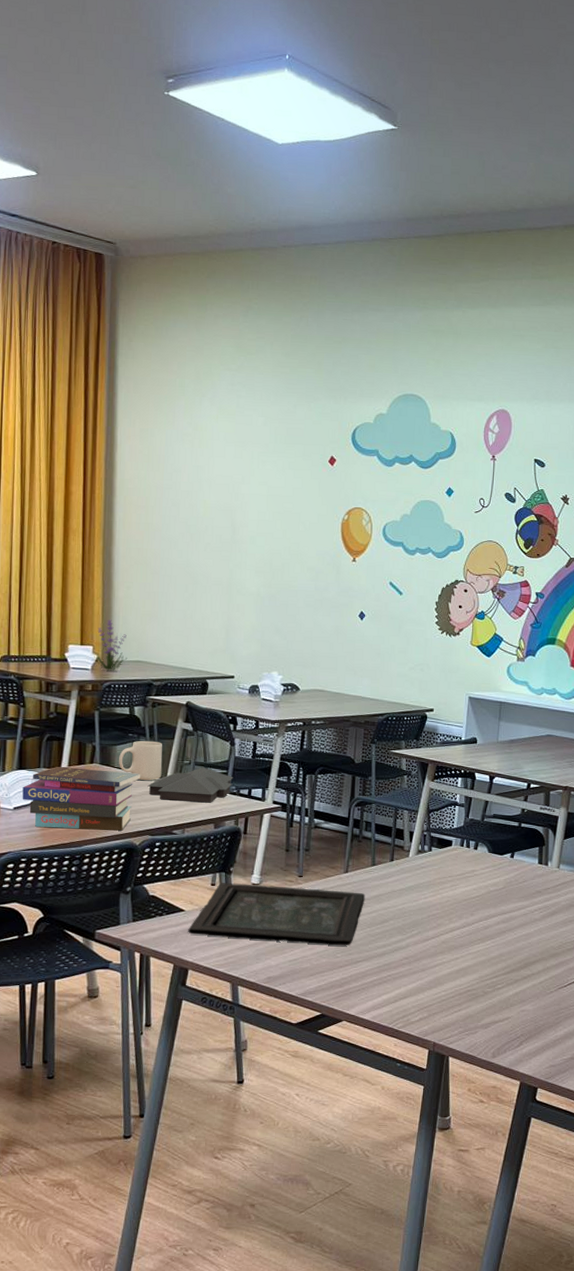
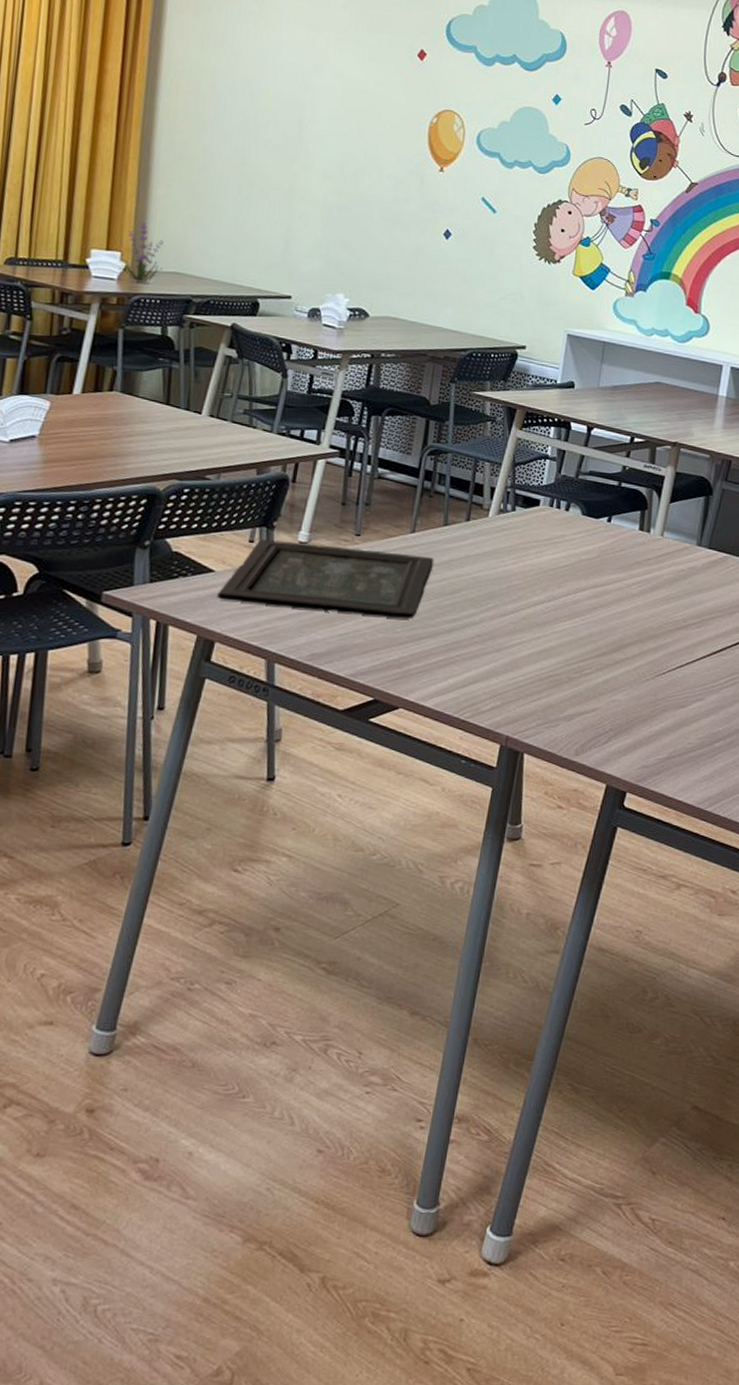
books: present [22,767,140,831] -> none [21,393,170,473]
cup: present [119,740,163,781] -> none [144,366,200,415]
papers: present [147,767,233,803] -> none [178,401,284,444]

